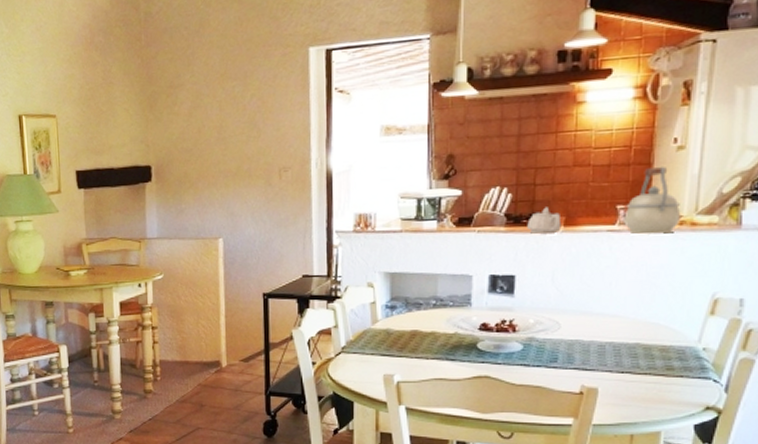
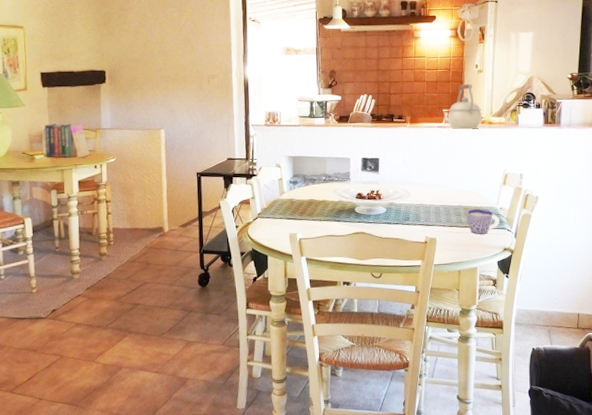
books: none [77,232,133,275] -> present [41,123,90,158]
teapot: present [527,207,562,235] -> none [386,109,408,129]
cup: none [647,348,701,385] -> present [467,209,500,234]

